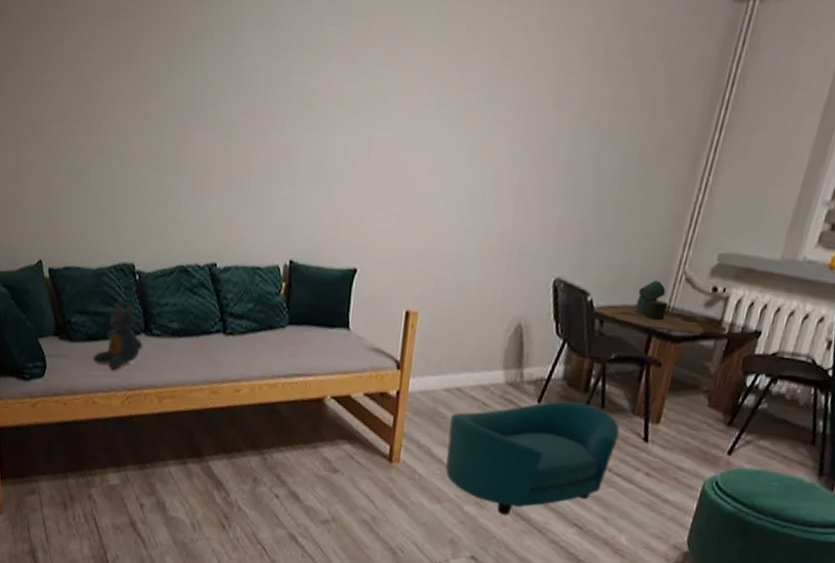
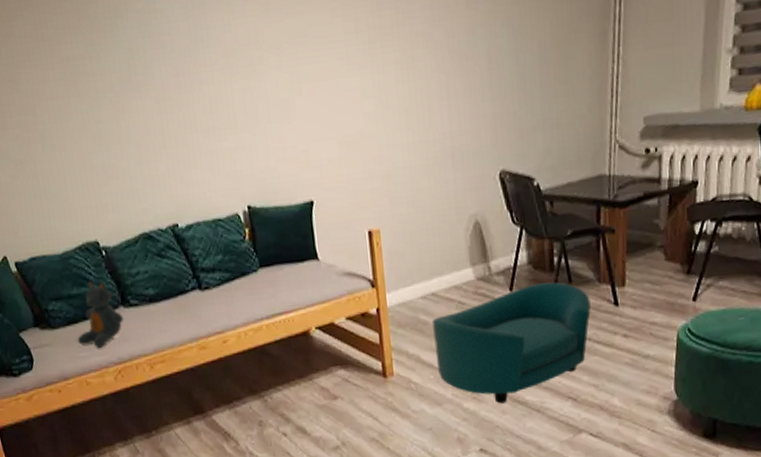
decorative tray: present [599,280,726,334] -> none [547,153,666,199]

